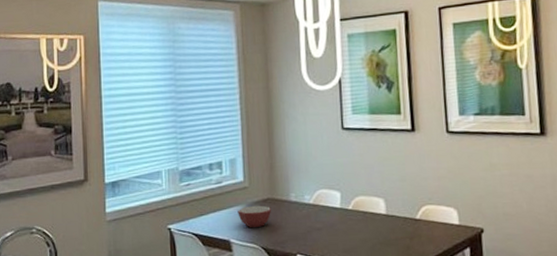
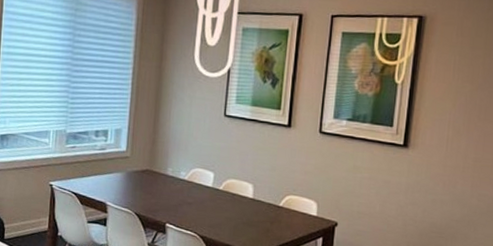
bowl: present [237,205,271,227] -> none [117,174,148,195]

